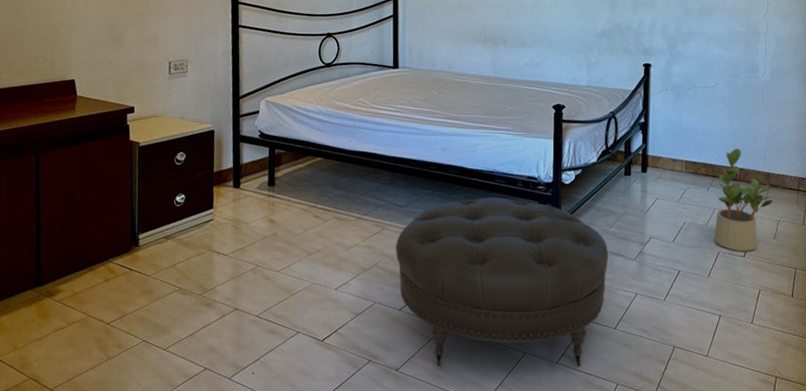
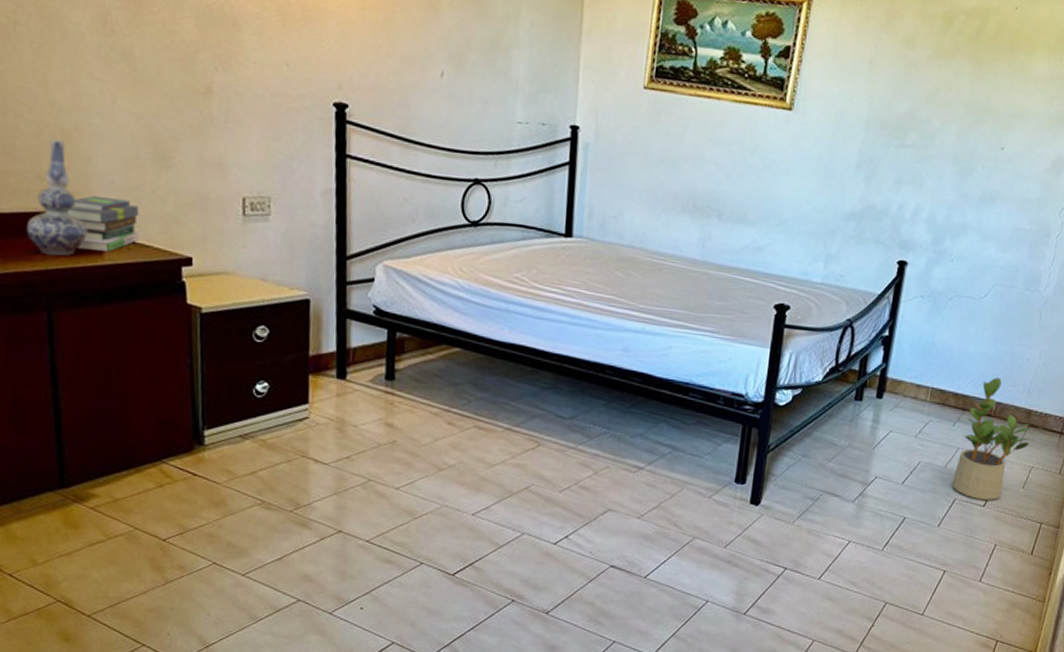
vase: none [25,34,65,114] -> present [26,139,87,256]
books: none [53,69,100,107] -> present [67,195,140,252]
ottoman: present [396,197,609,366] -> none [553,414,823,619]

